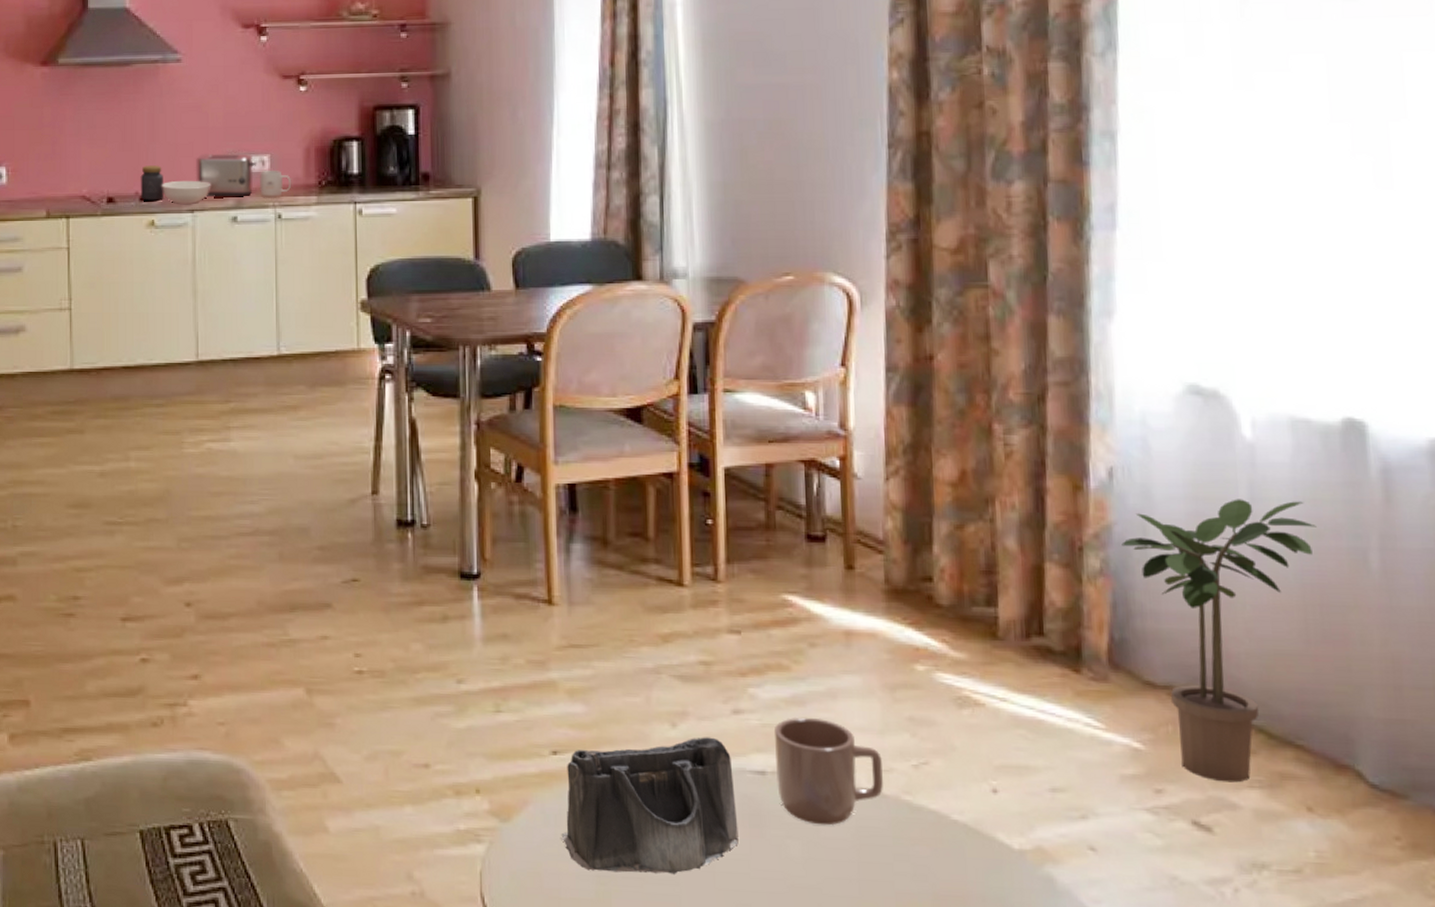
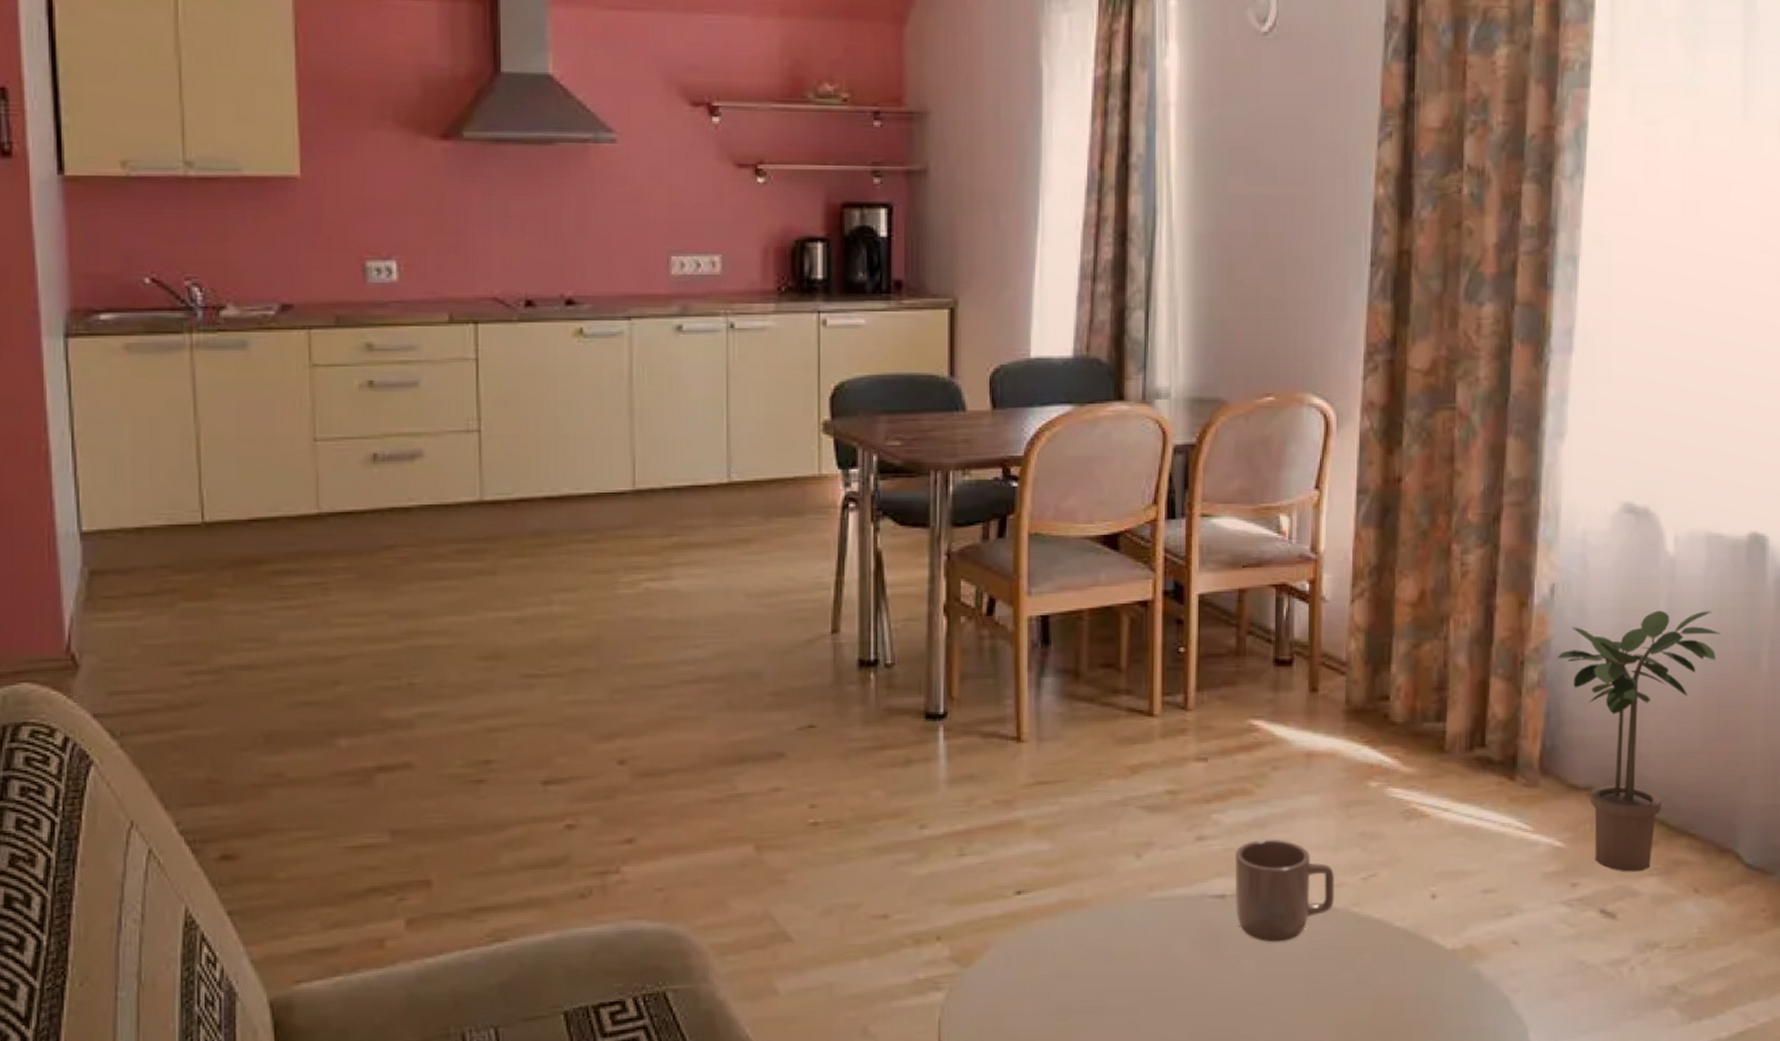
jar: present [140,165,163,201] -> none [566,263,594,305]
bowl: present [161,180,210,205] -> none [591,282,651,311]
toaster: present [195,153,257,198] -> none [632,250,707,303]
mug: present [259,169,292,198] -> none [708,272,747,305]
saddlebag: present [560,737,739,875] -> none [1021,865,1197,1008]

